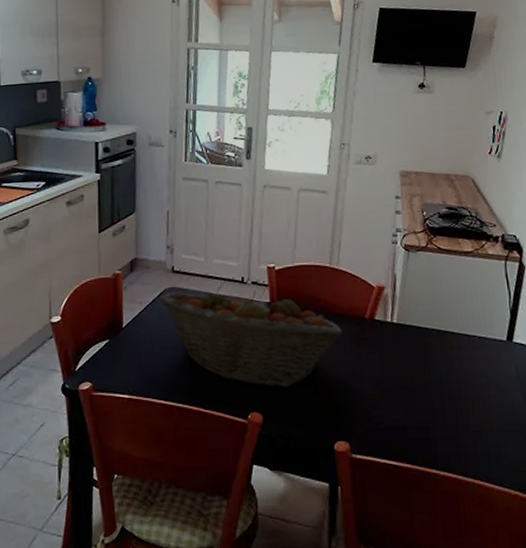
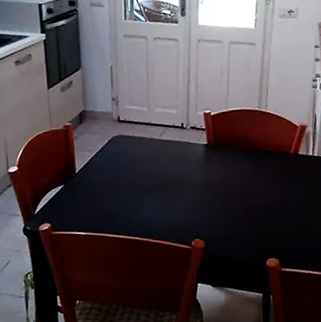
fruit basket: present [159,290,343,387] -> none [108,134,272,217]

